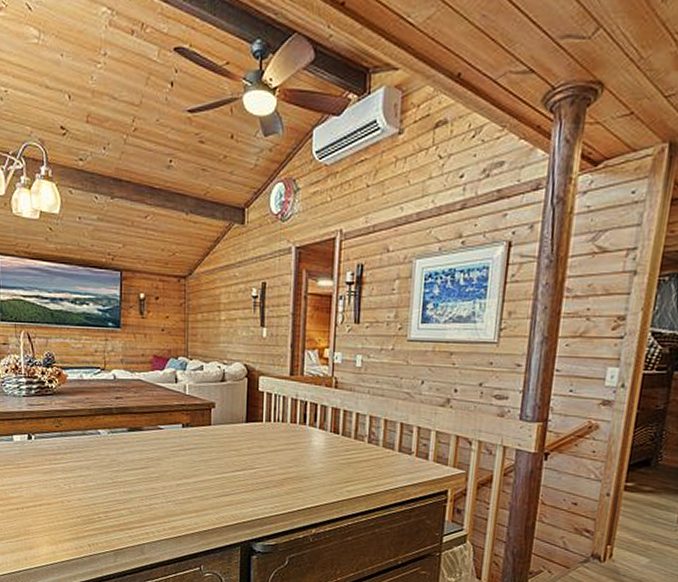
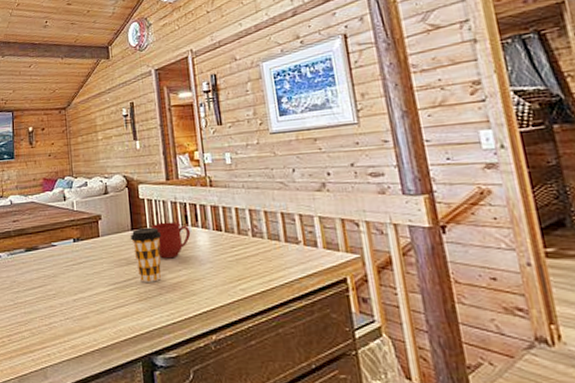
coffee cup: none [243,421,277,476] -> present [130,227,162,283]
mug: none [267,418,307,455] -> present [151,221,191,259]

